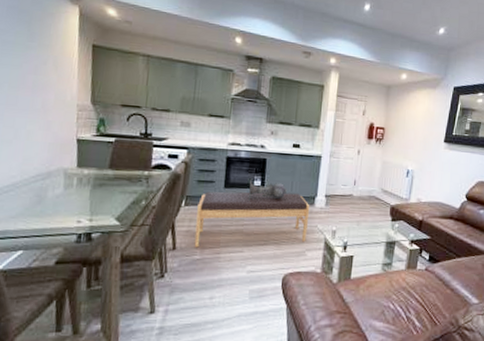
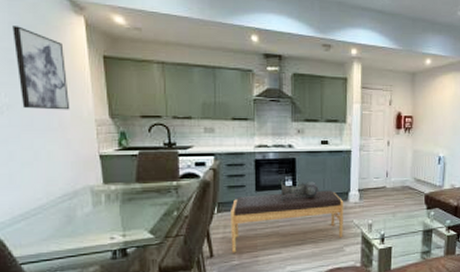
wall art: none [9,9,56,93] -> present [13,26,70,110]

